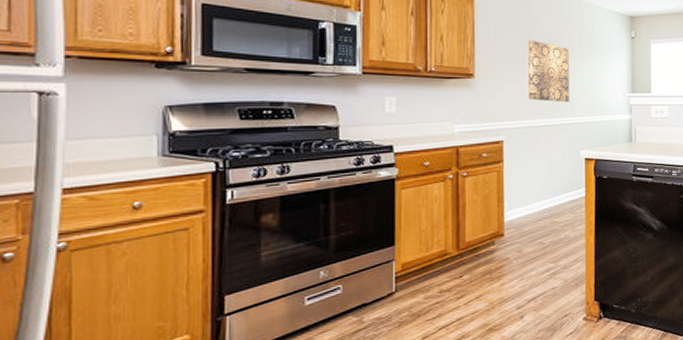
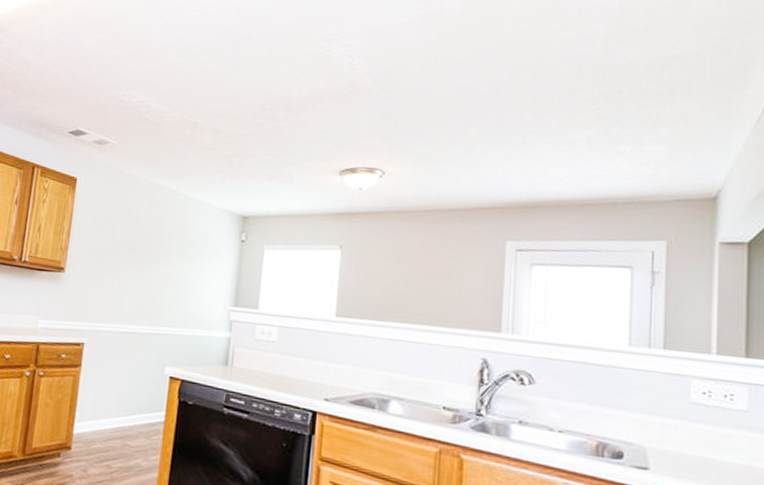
wall art: present [527,40,570,103] -> none [115,236,167,310]

